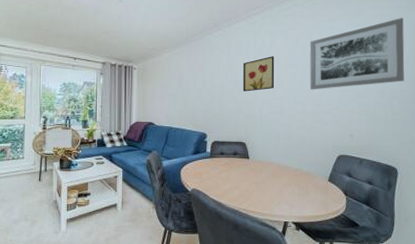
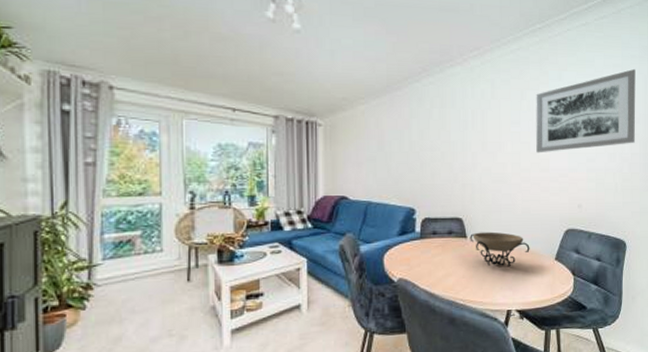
wall art: present [243,56,275,92] -> none [458,111,496,156]
decorative bowl: none [252,154,305,185] -> present [470,231,530,267]

